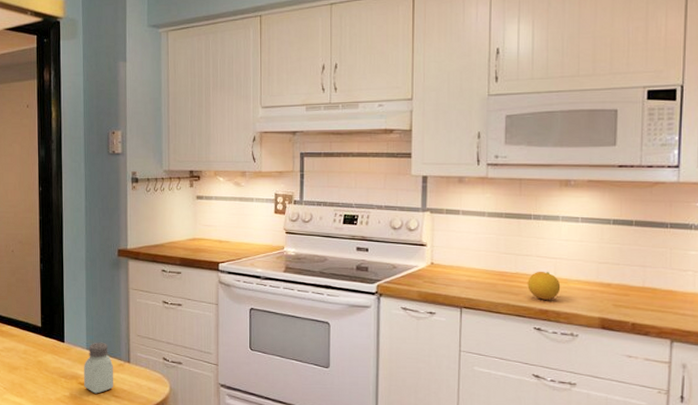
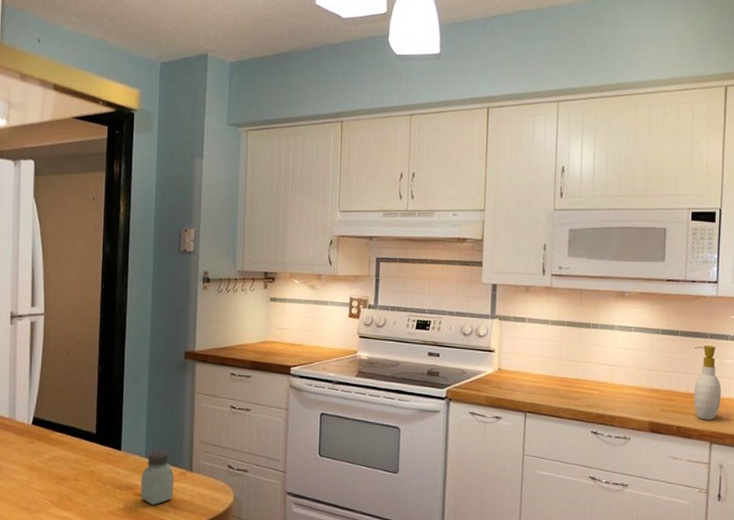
fruit: present [527,271,561,300] -> none [586,377,616,405]
soap bottle: none [651,236,685,317] -> present [693,346,722,420]

